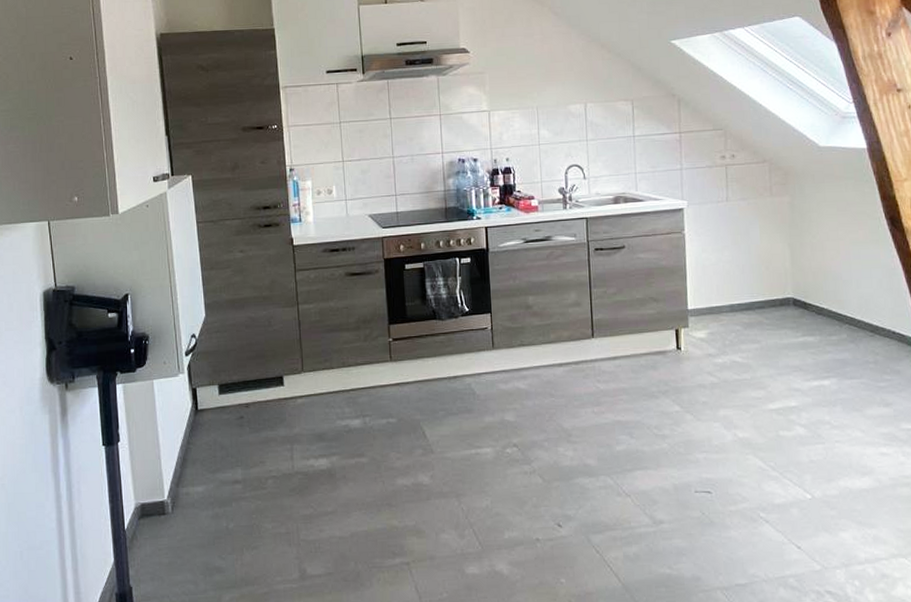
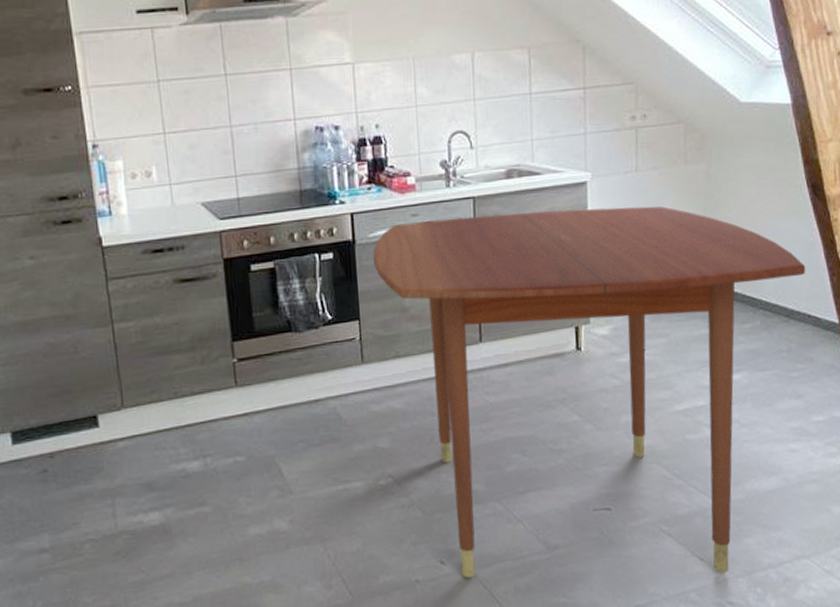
dining table: none [502,230,889,563] -> present [372,206,806,579]

